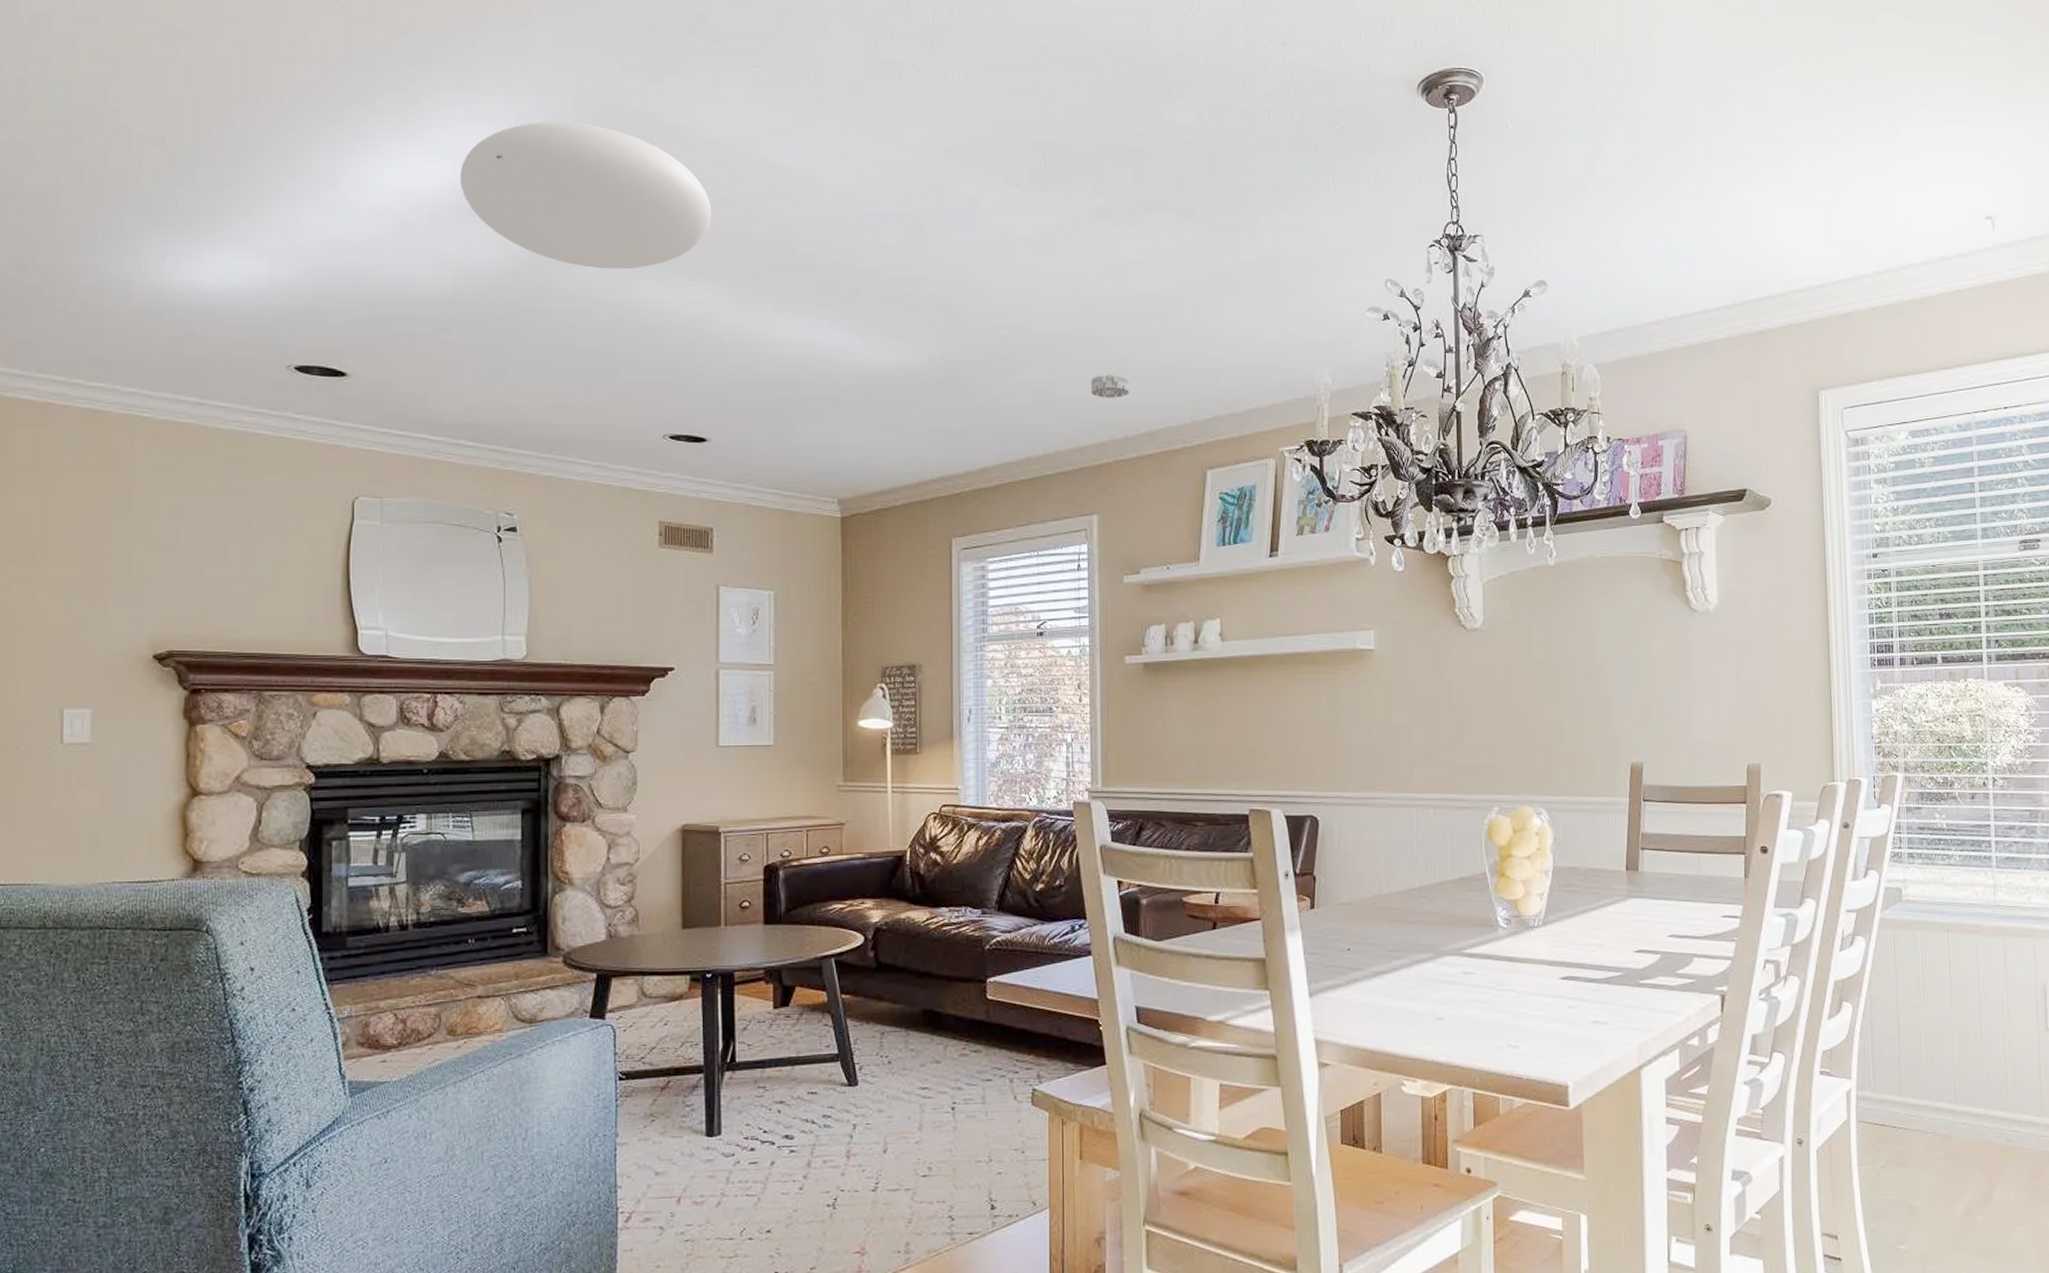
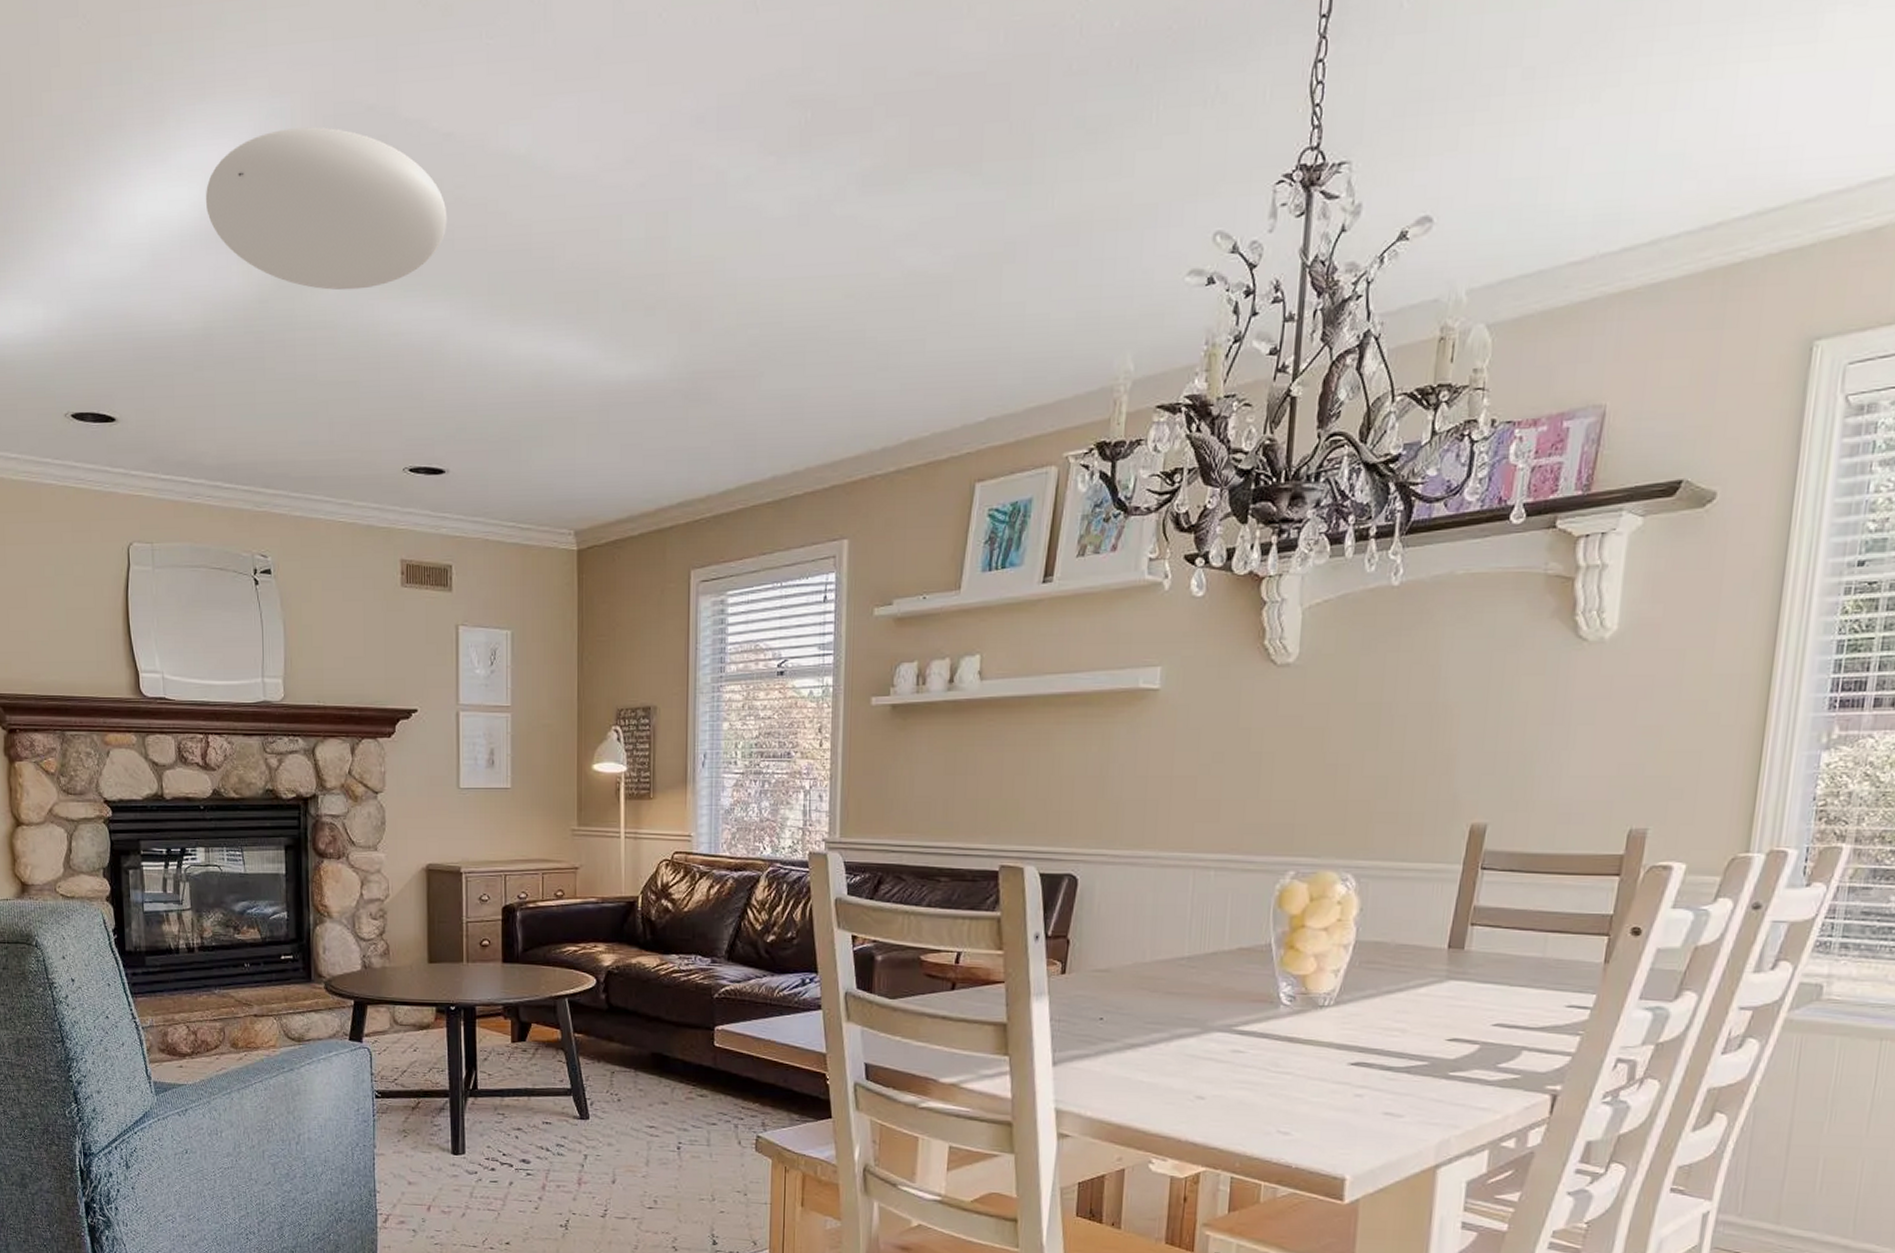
smoke detector: present [1091,374,1129,398] -> none [847,373,891,403]

